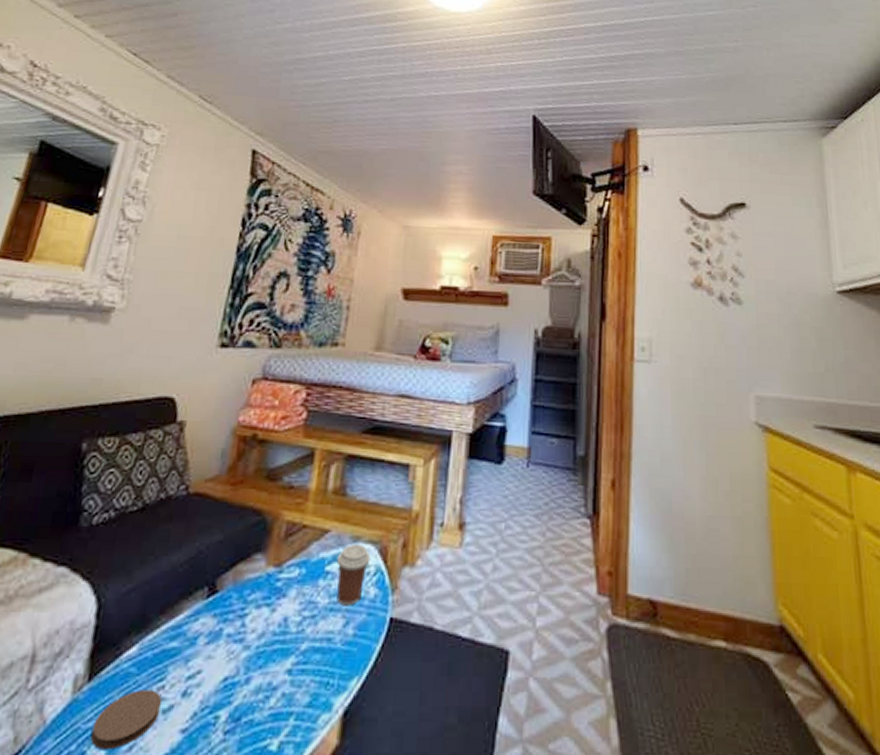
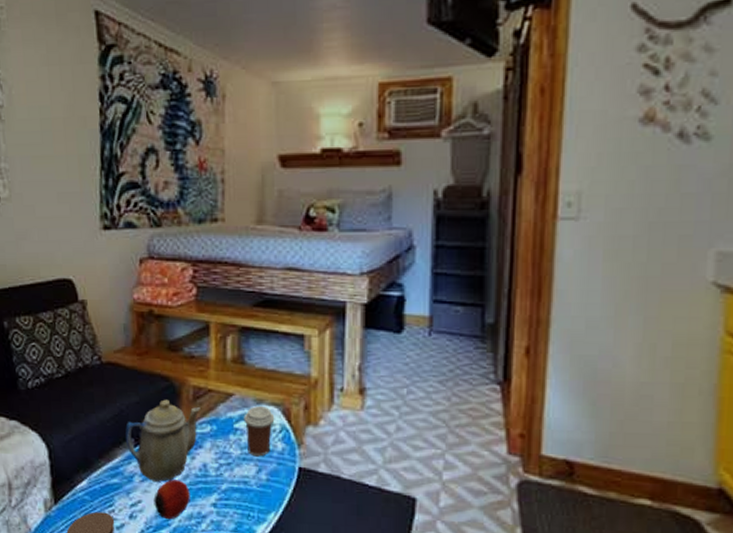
teapot: none [196,537,291,643] -> present [125,399,200,482]
apple: none [216,639,263,696] -> present [153,479,190,520]

